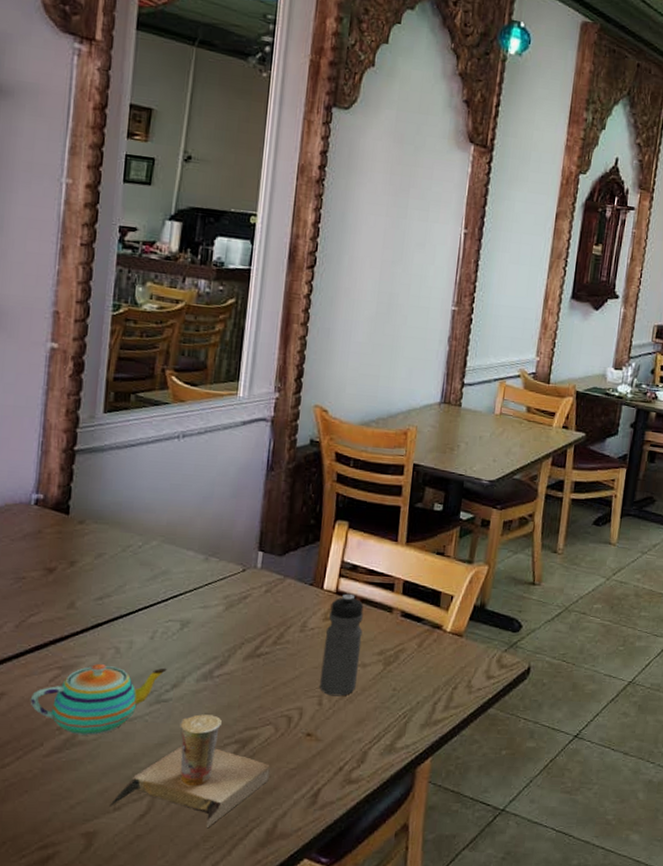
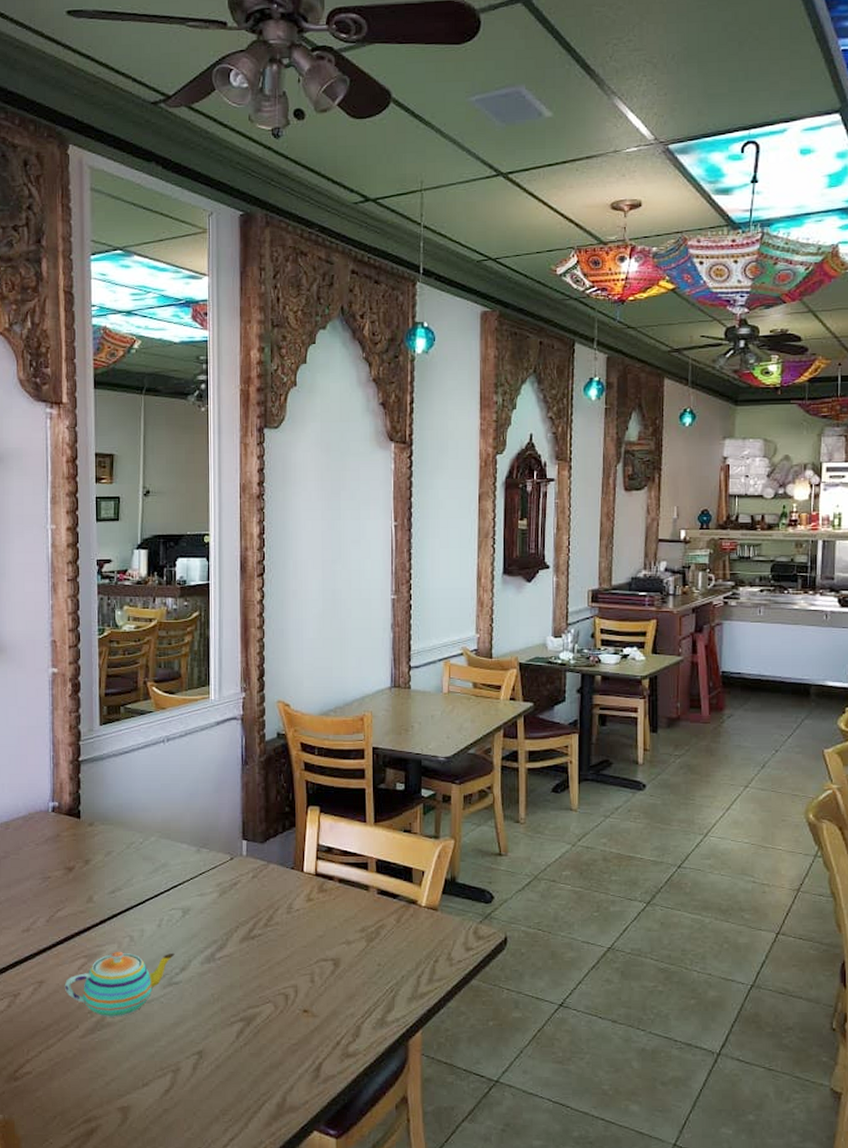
cup: present [109,714,270,829] -> none [138,995,274,1103]
water bottle: present [320,593,364,697] -> none [310,874,344,973]

